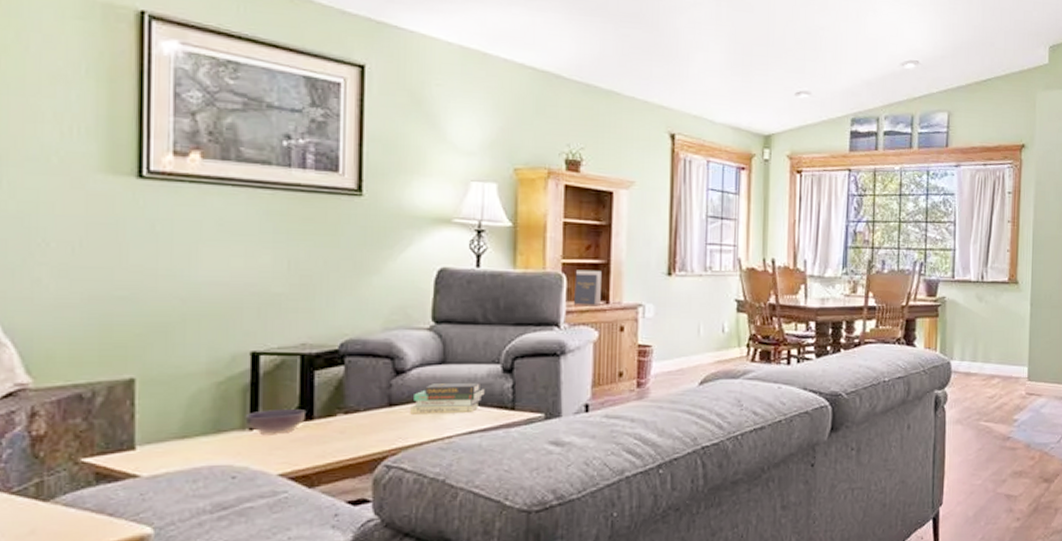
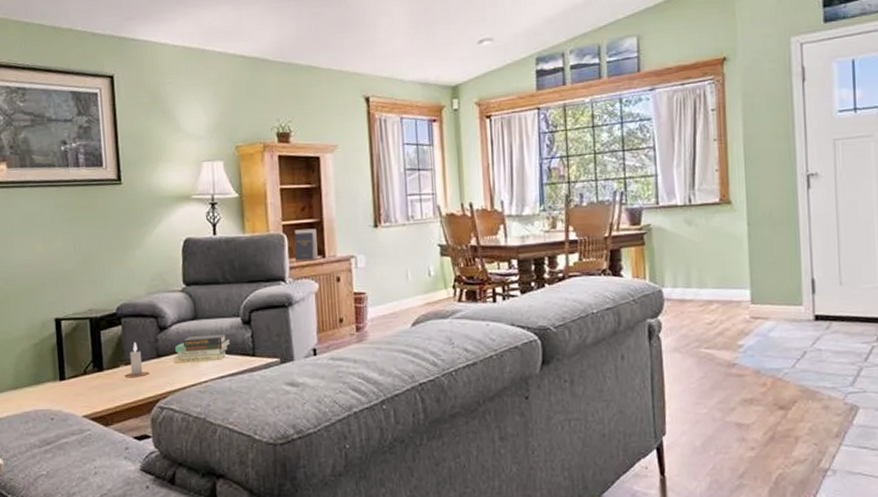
bowl: present [245,408,307,434] -> none [55,362,98,384]
candle: none [341,387,376,430] -> present [124,342,149,378]

